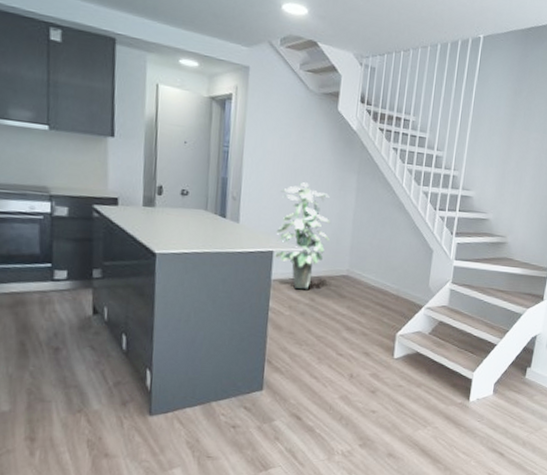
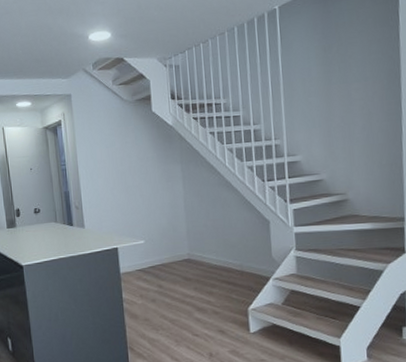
indoor plant: present [274,182,331,289] -> none [114,181,166,278]

